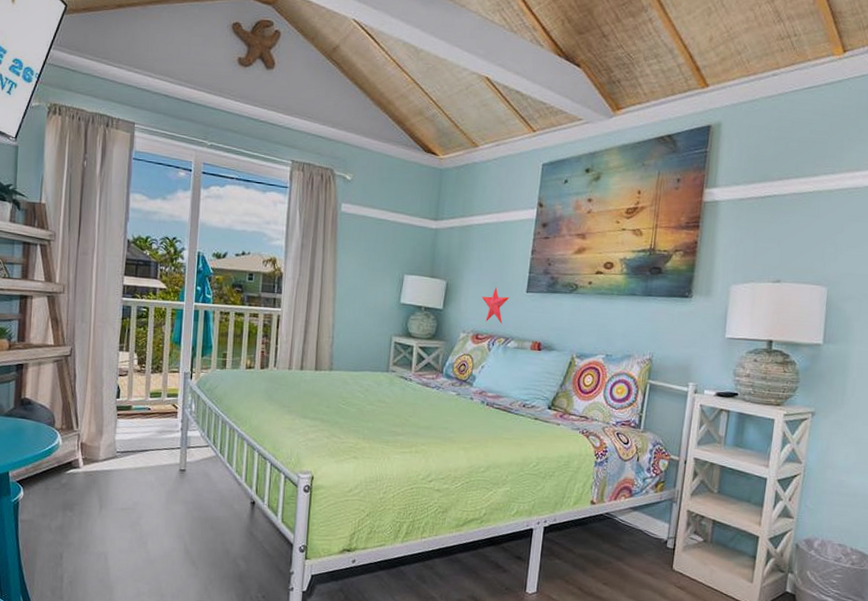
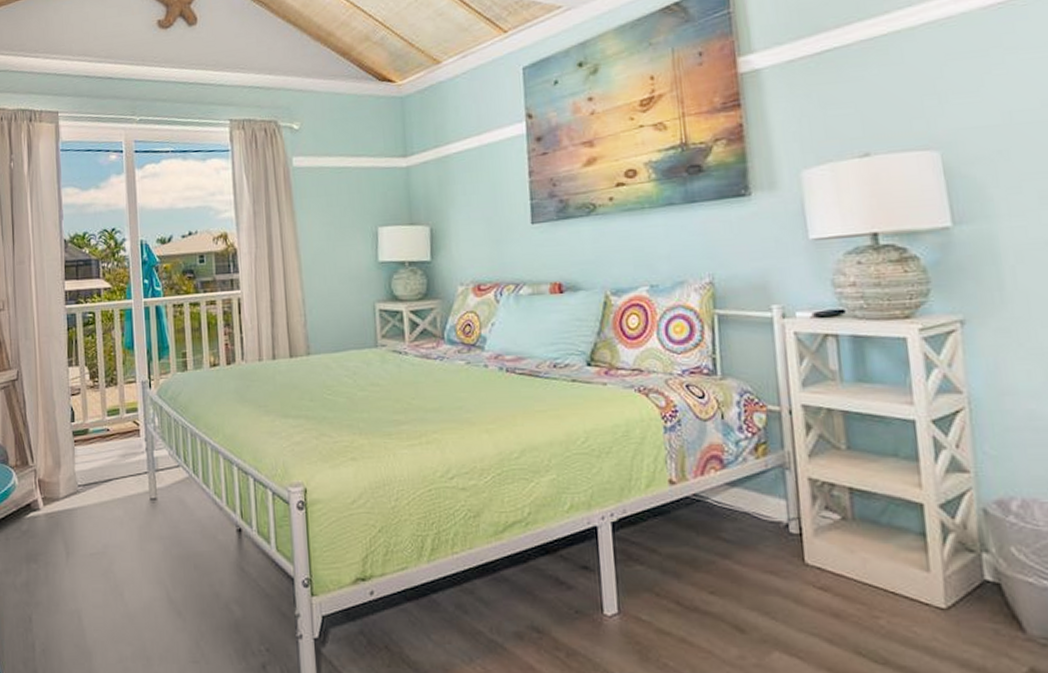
decorative star: present [482,287,510,324] -> none [476,224,512,268]

